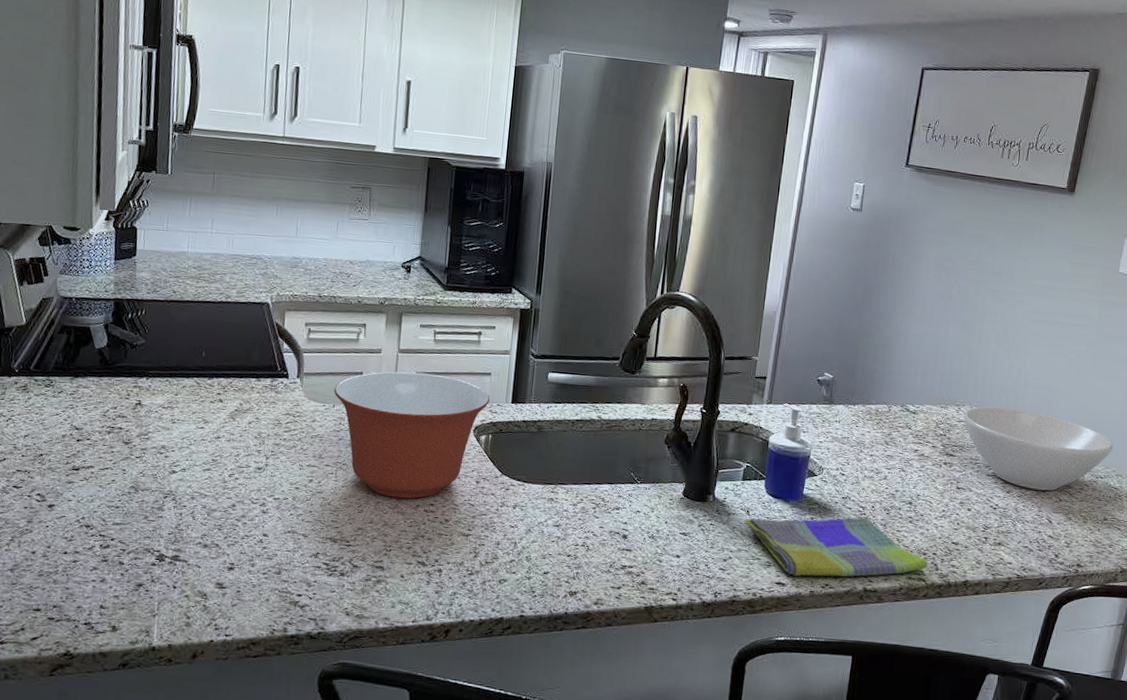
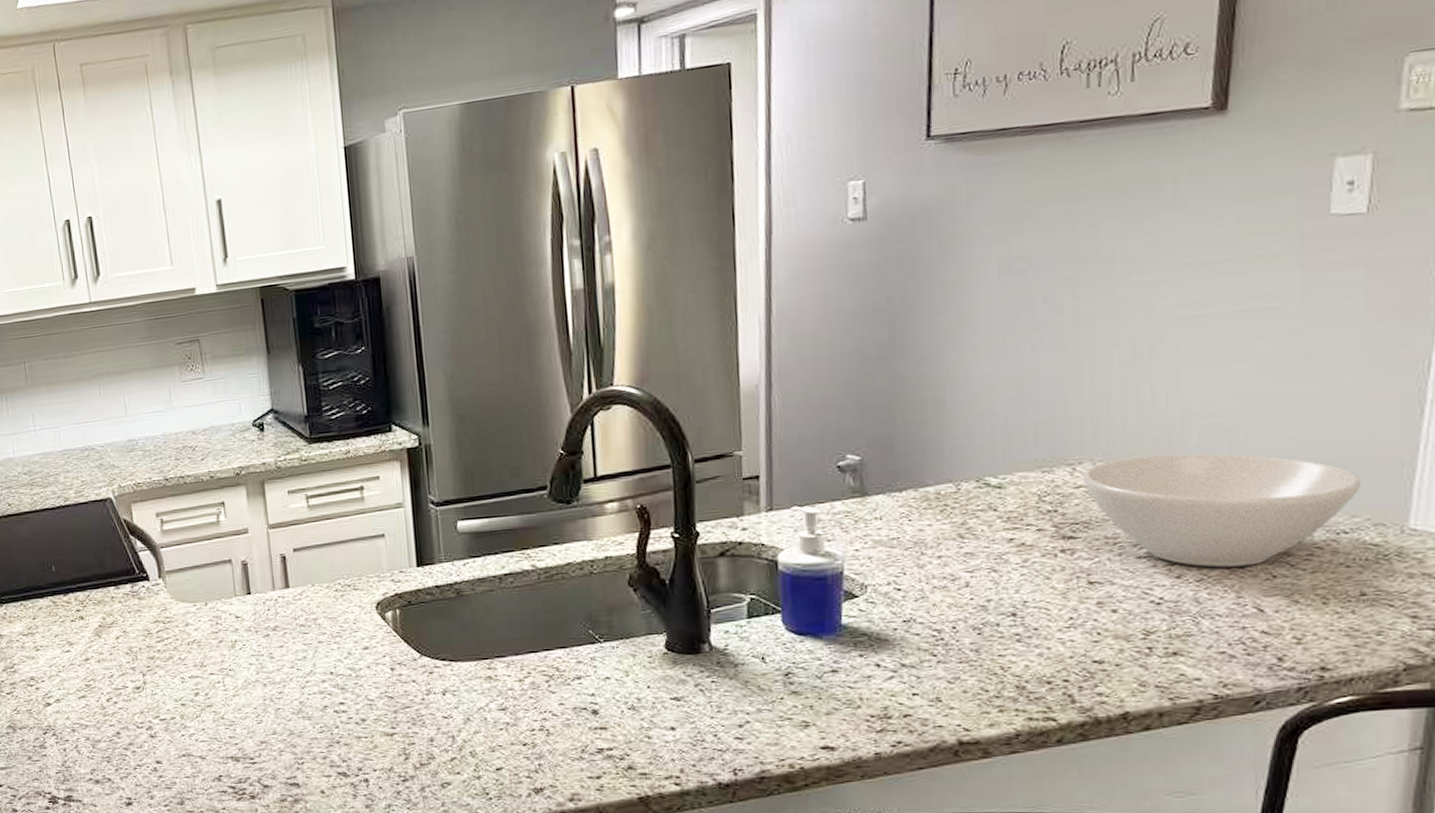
mixing bowl: present [334,371,490,499] -> none [202,547,389,701]
dish towel: present [744,517,928,577] -> none [759,644,1058,735]

